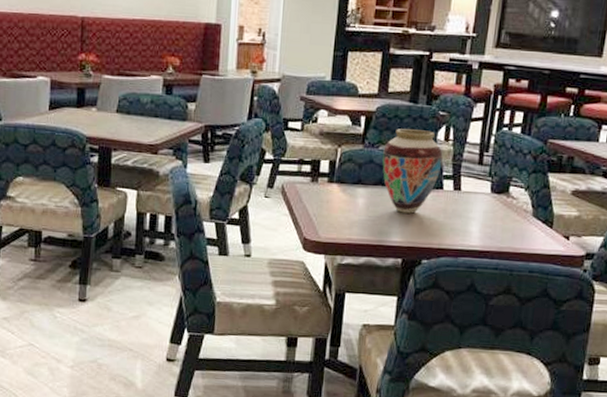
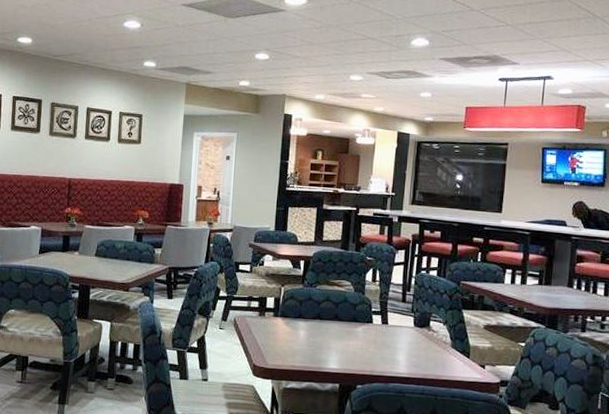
vase: present [382,128,443,214] -> none [319,271,371,344]

